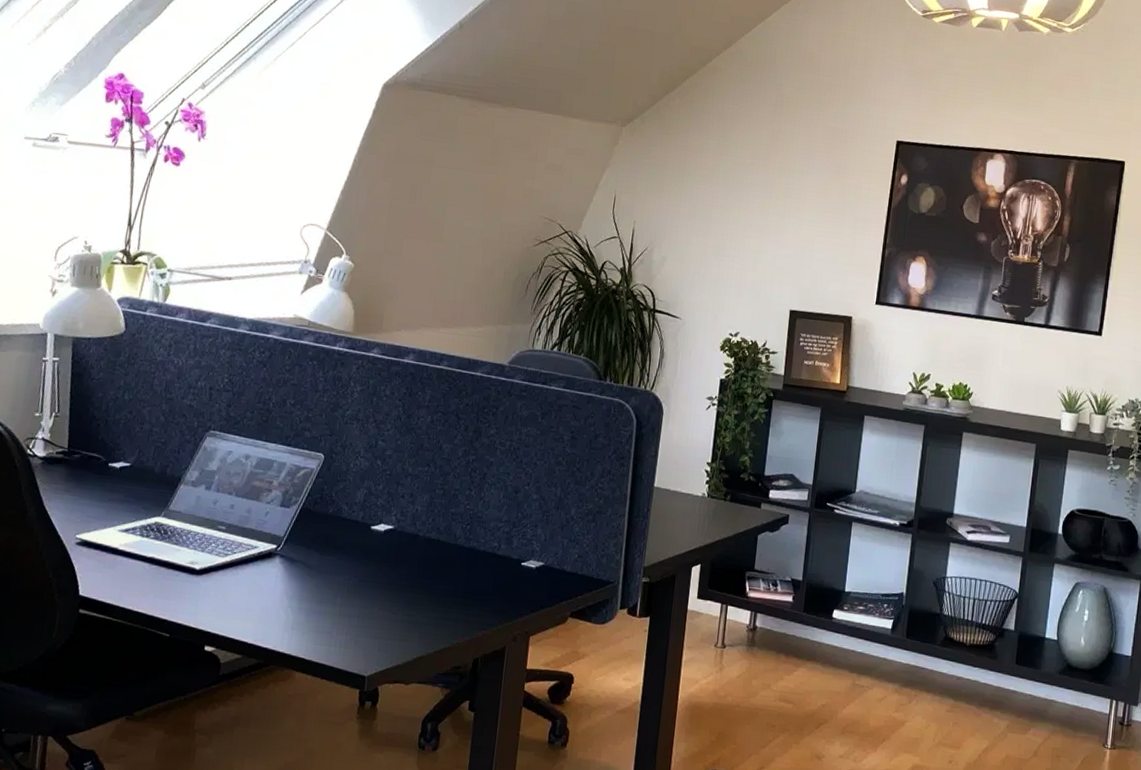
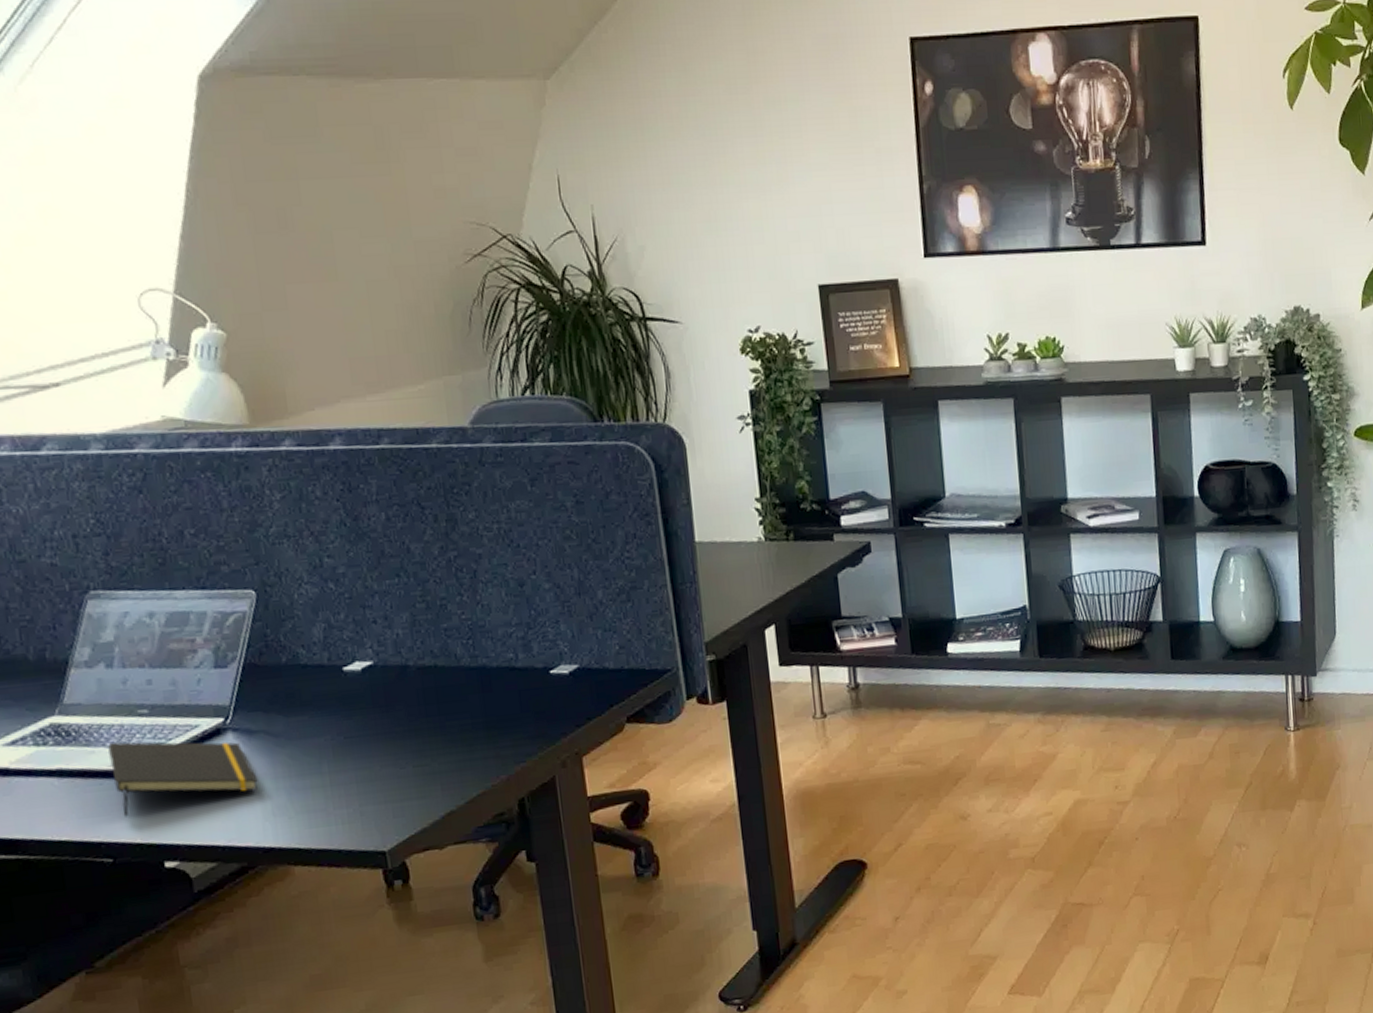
notepad: none [186,546,288,607] -> present [108,741,258,817]

